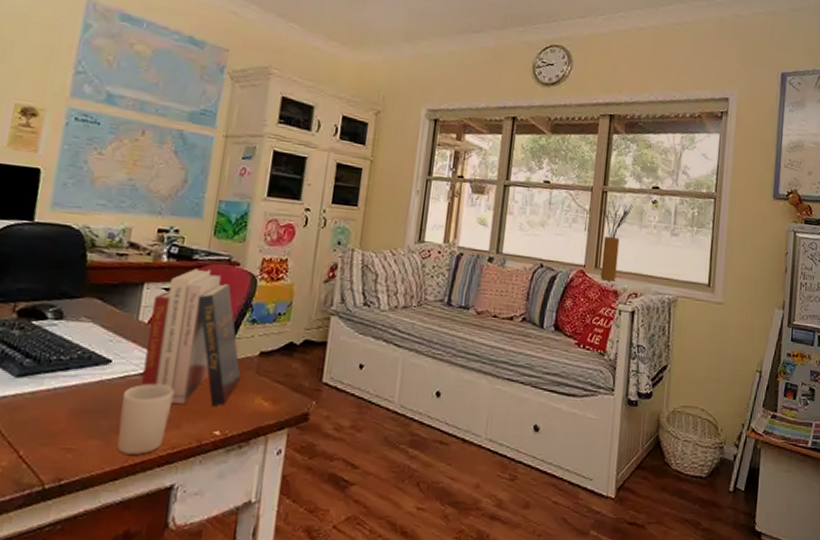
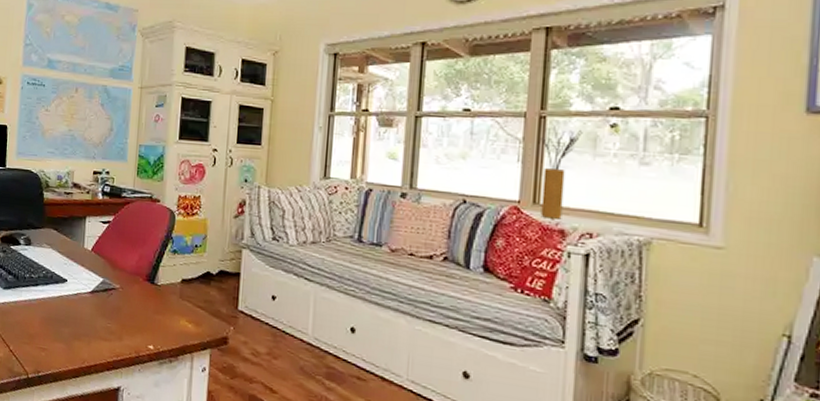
mug: present [117,383,175,455] -> none [76,301,115,359]
books: present [141,268,241,407] -> none [90,204,167,325]

